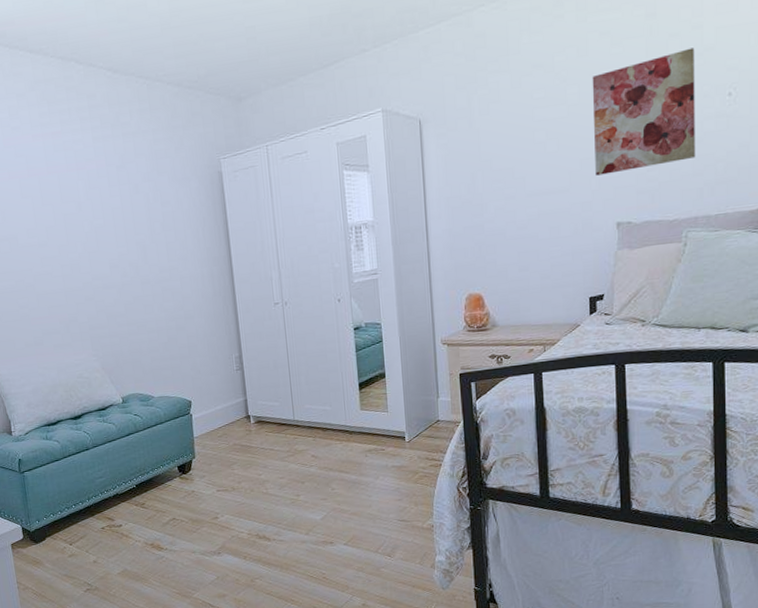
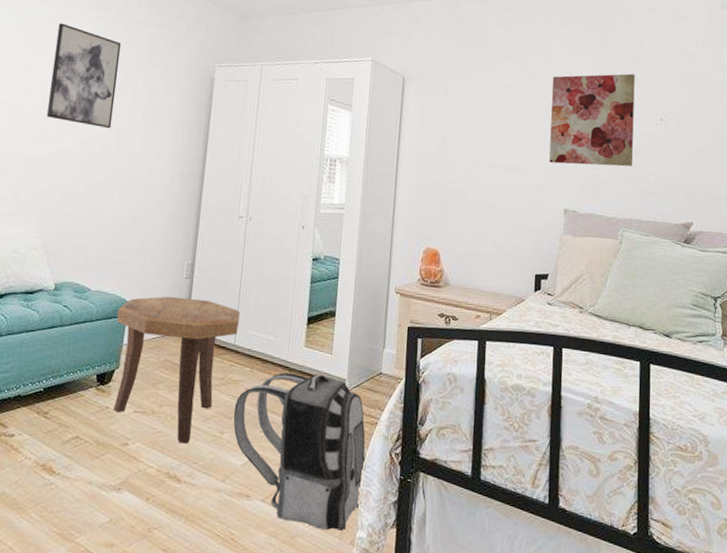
wall art: none [59,153,135,250] -> present [46,23,122,129]
side table: none [182,386,295,510] -> present [114,296,240,444]
backpack: none [304,432,436,560] -> present [233,372,366,531]

